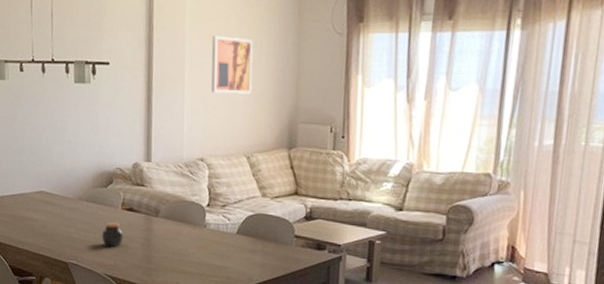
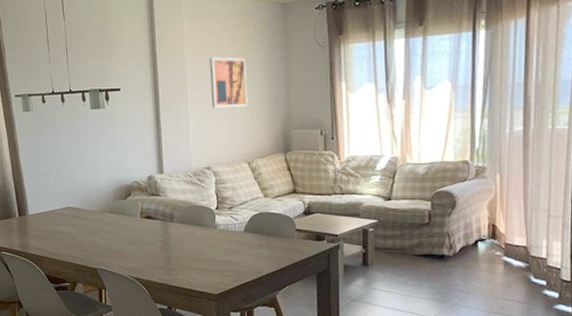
jar: present [101,222,124,248] -> none [124,230,145,253]

